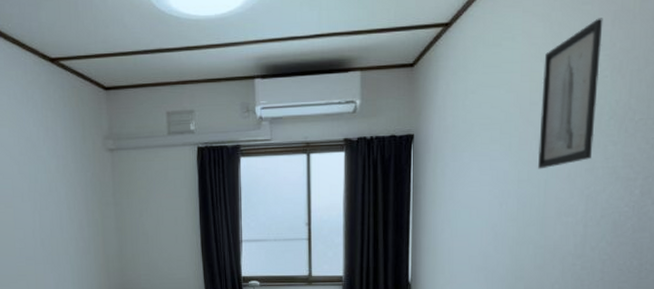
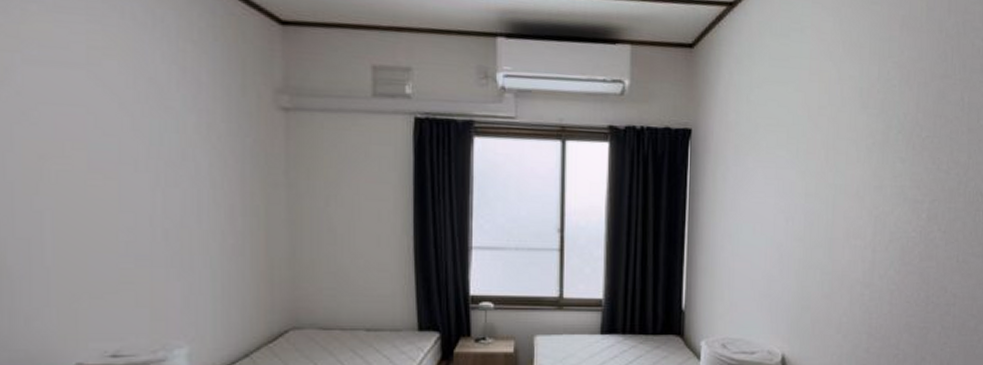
wall art: present [538,18,603,169] -> none [826,21,892,183]

